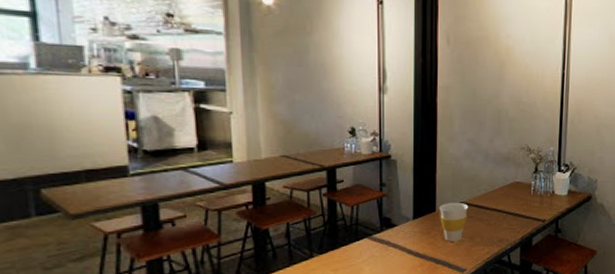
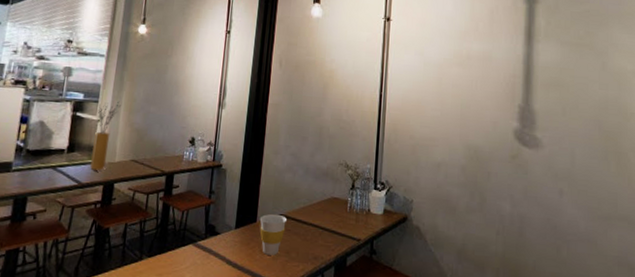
vase: none [228,89,256,169] -> present [90,101,121,171]

